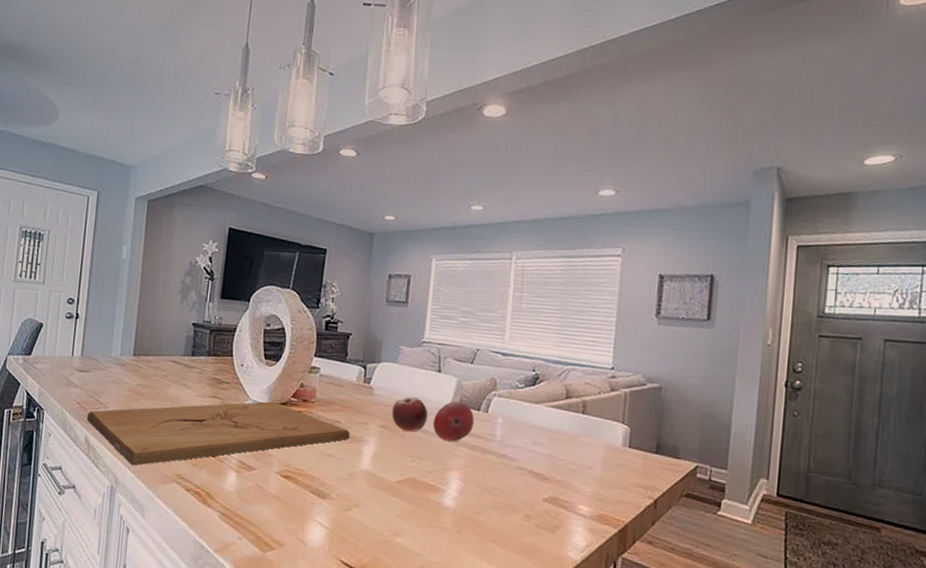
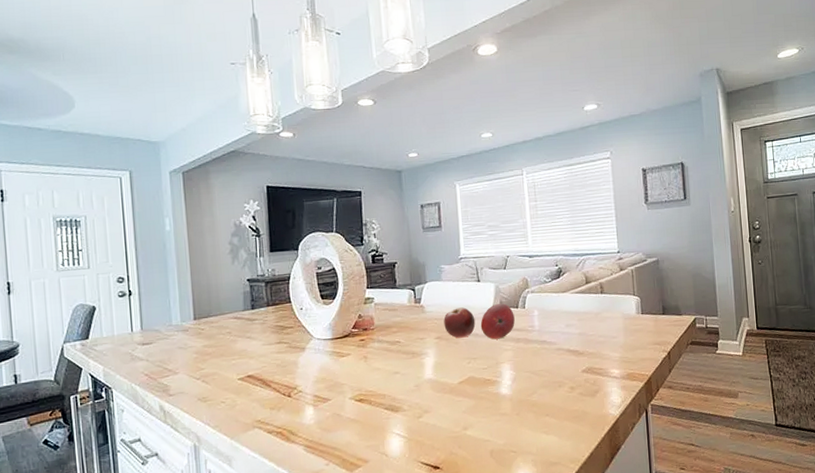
cutting board: present [86,401,350,466] -> none [157,335,411,422]

